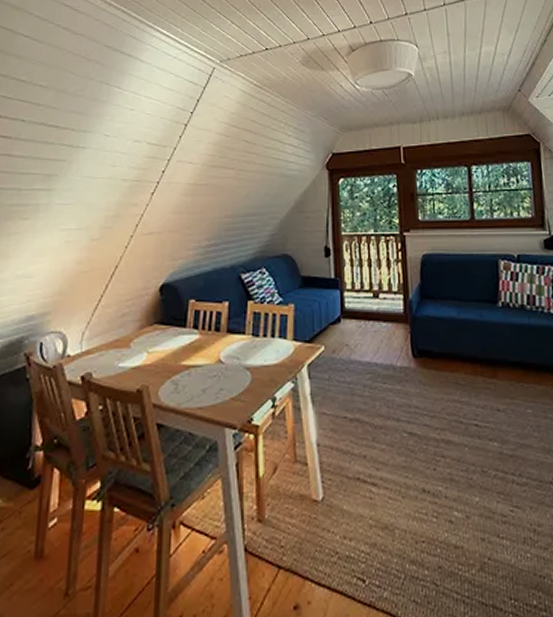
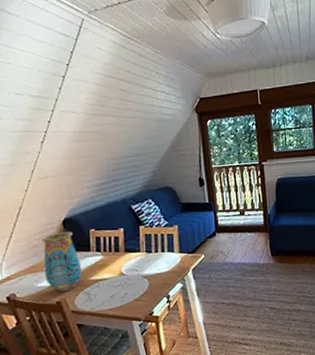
vase: none [129,299,173,378] -> present [41,231,82,292]

